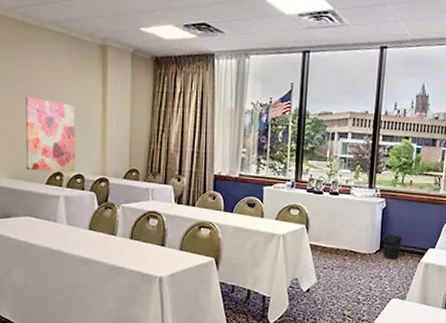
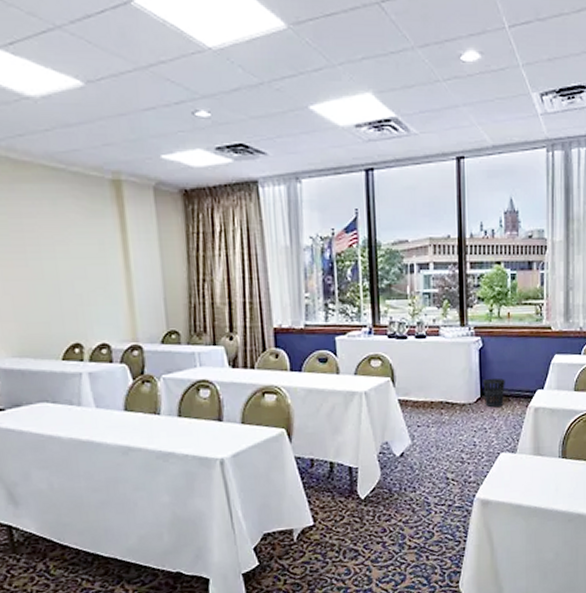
wall art: present [25,96,75,173] -> none [21,252,99,345]

